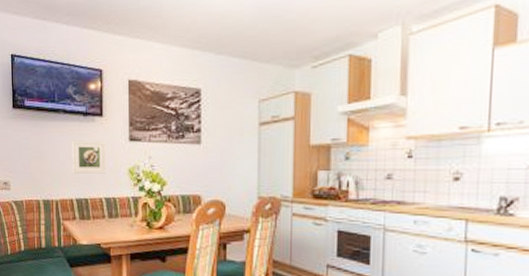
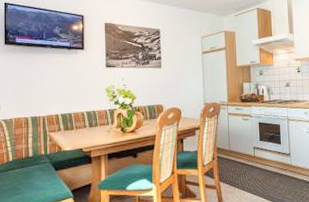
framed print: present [71,140,106,174] -> none [57,68,87,94]

